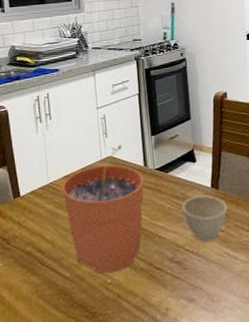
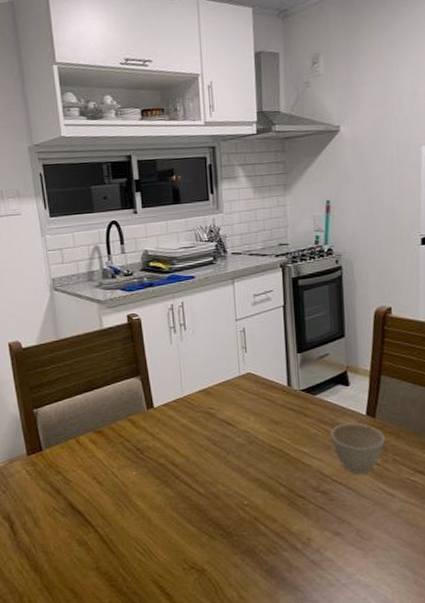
plant pot: present [62,144,144,274] -> none [197,360,286,495]

